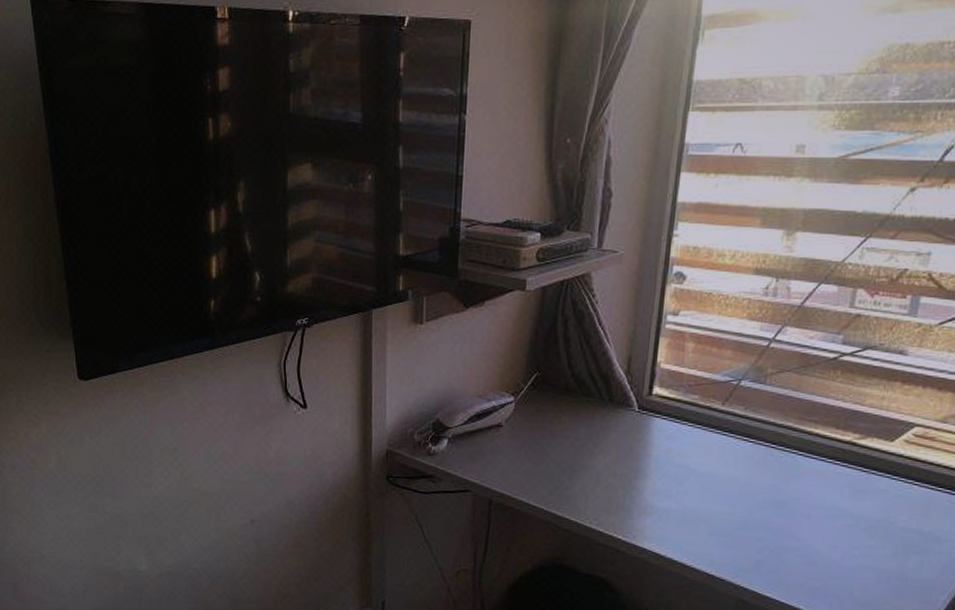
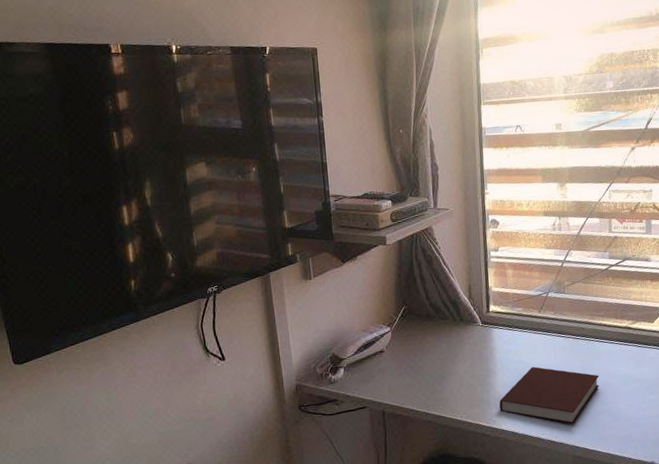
notebook: none [644,474,796,558] -> present [499,366,600,424]

